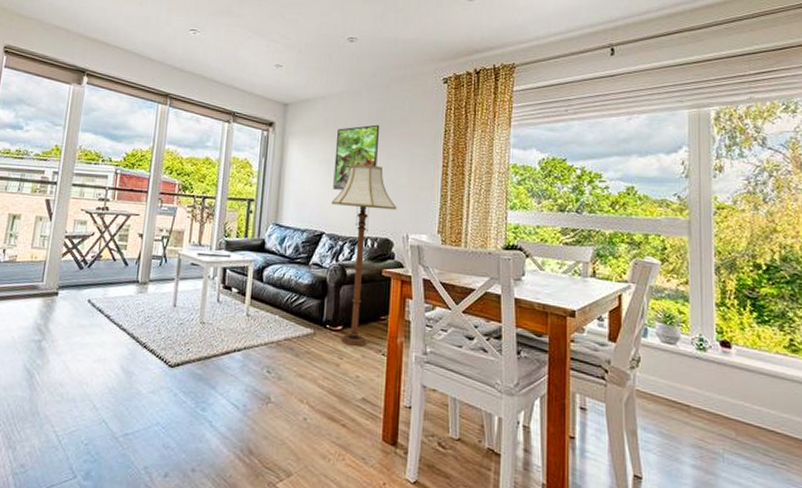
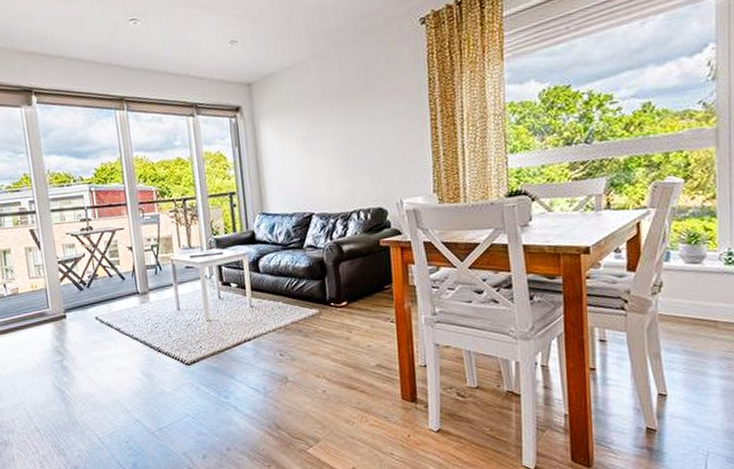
floor lamp: present [331,160,397,348] -> none [315,129,387,320]
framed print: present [333,124,380,190] -> none [310,87,359,167]

